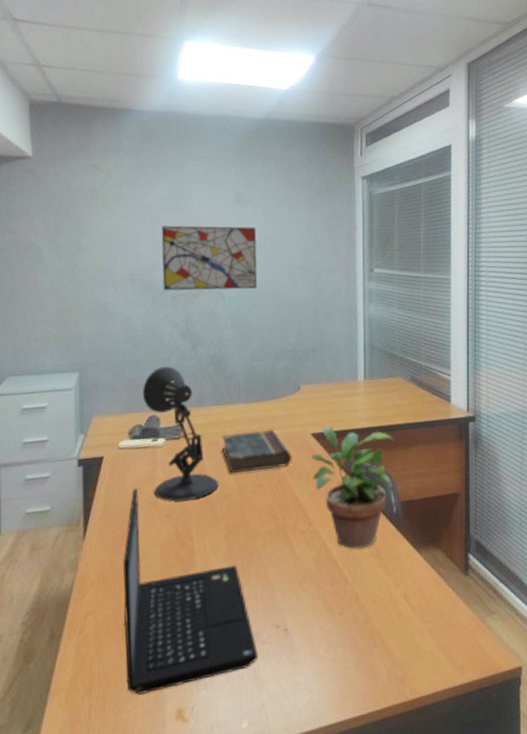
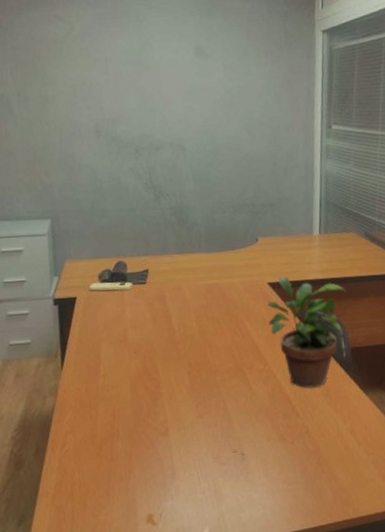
laptop: present [123,488,259,695] -> none [97,327,219,501]
desk lamp: present [142,366,218,502] -> none [110,216,182,340]
wall art: present [161,225,258,291] -> none [124,78,218,144]
book: present [222,429,292,474] -> none [184,277,250,317]

